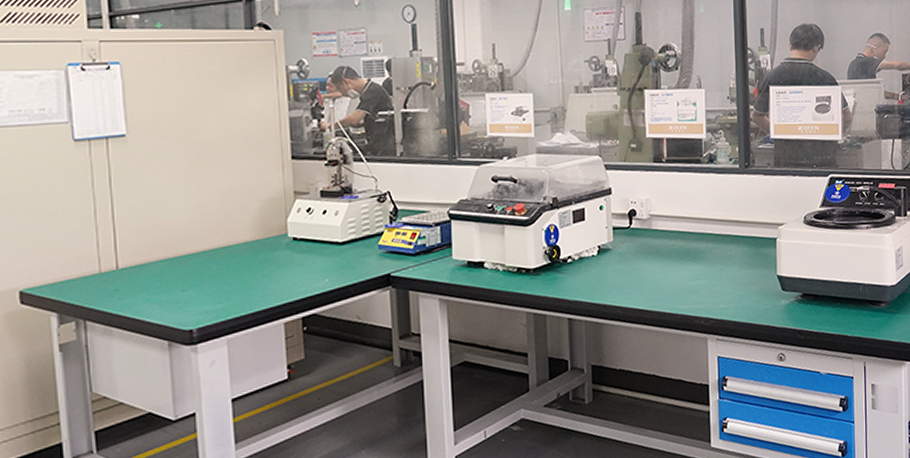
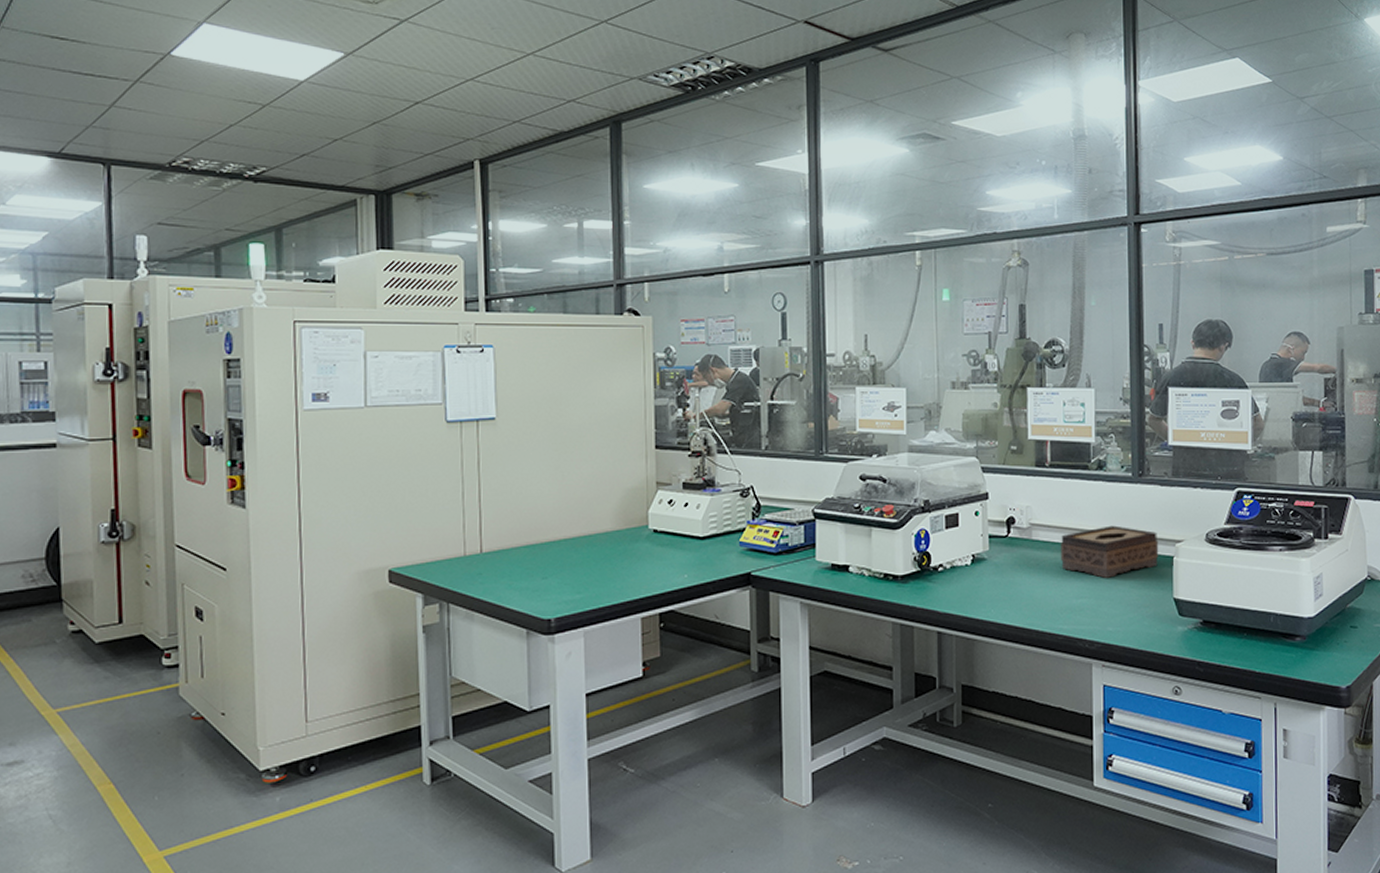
tissue box: none [677,213,764,261] -> present [1061,525,1159,578]

